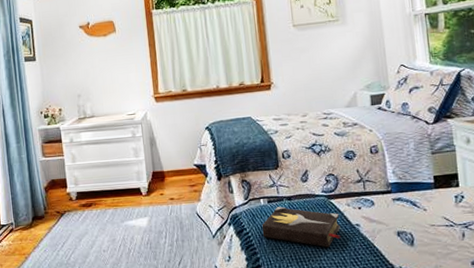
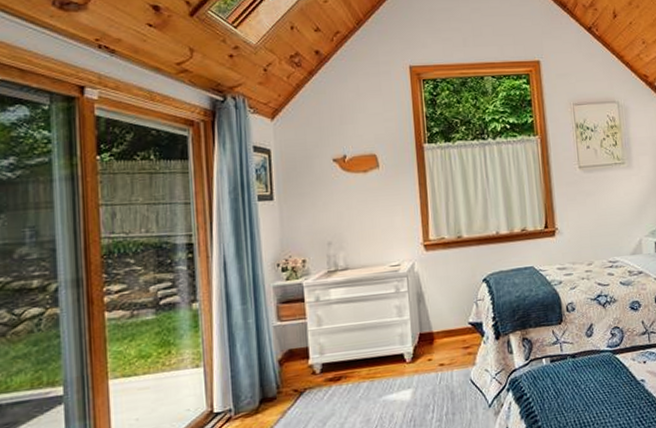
hardback book: present [262,206,341,248] -> none [543,365,626,408]

